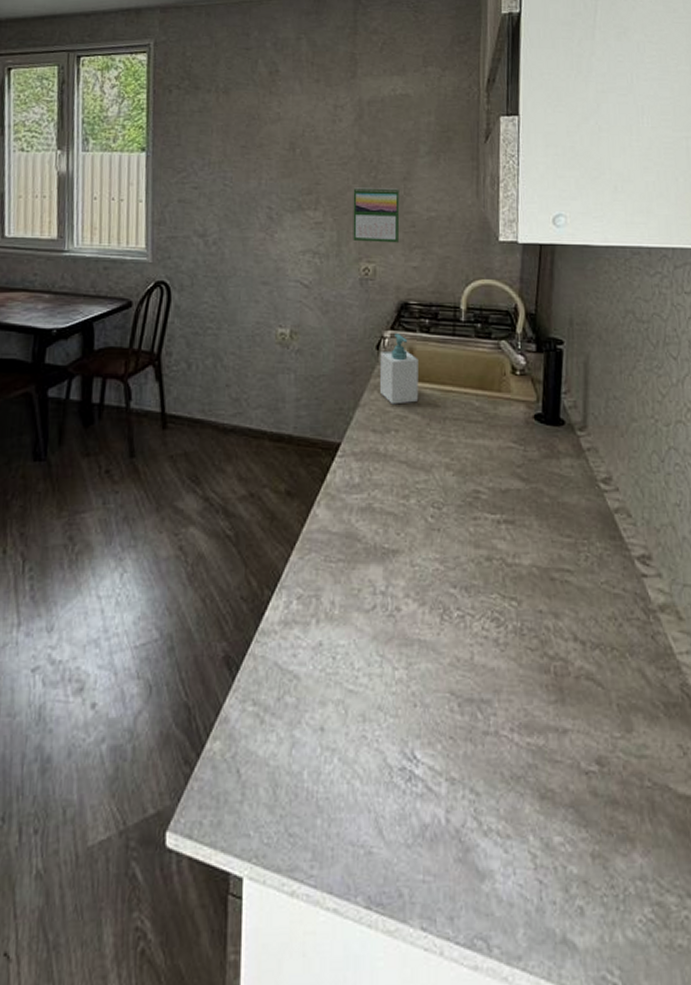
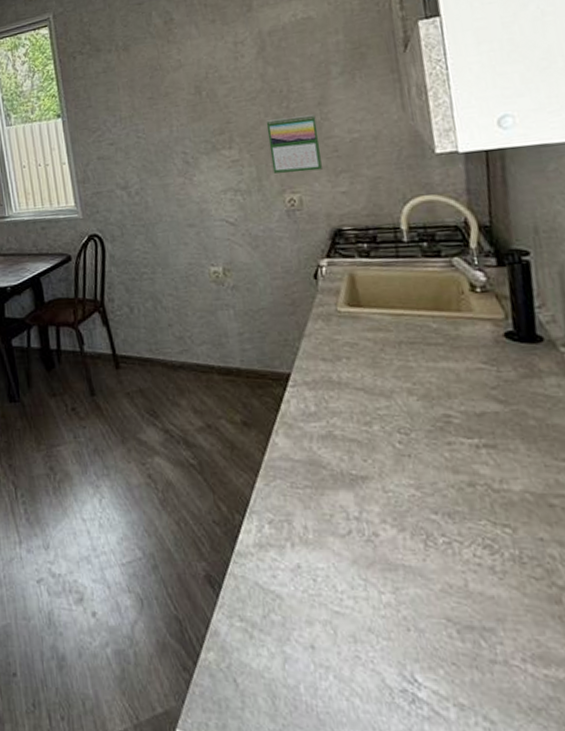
soap bottle: present [380,333,419,405] -> none [319,261,368,333]

